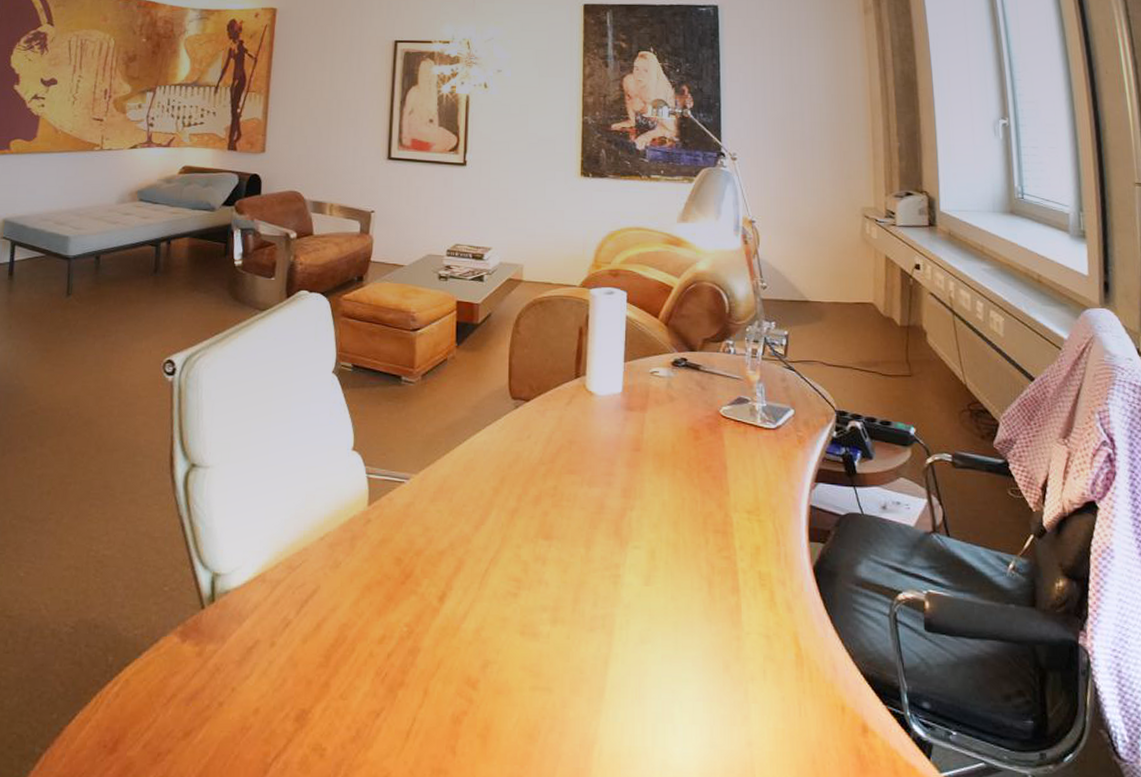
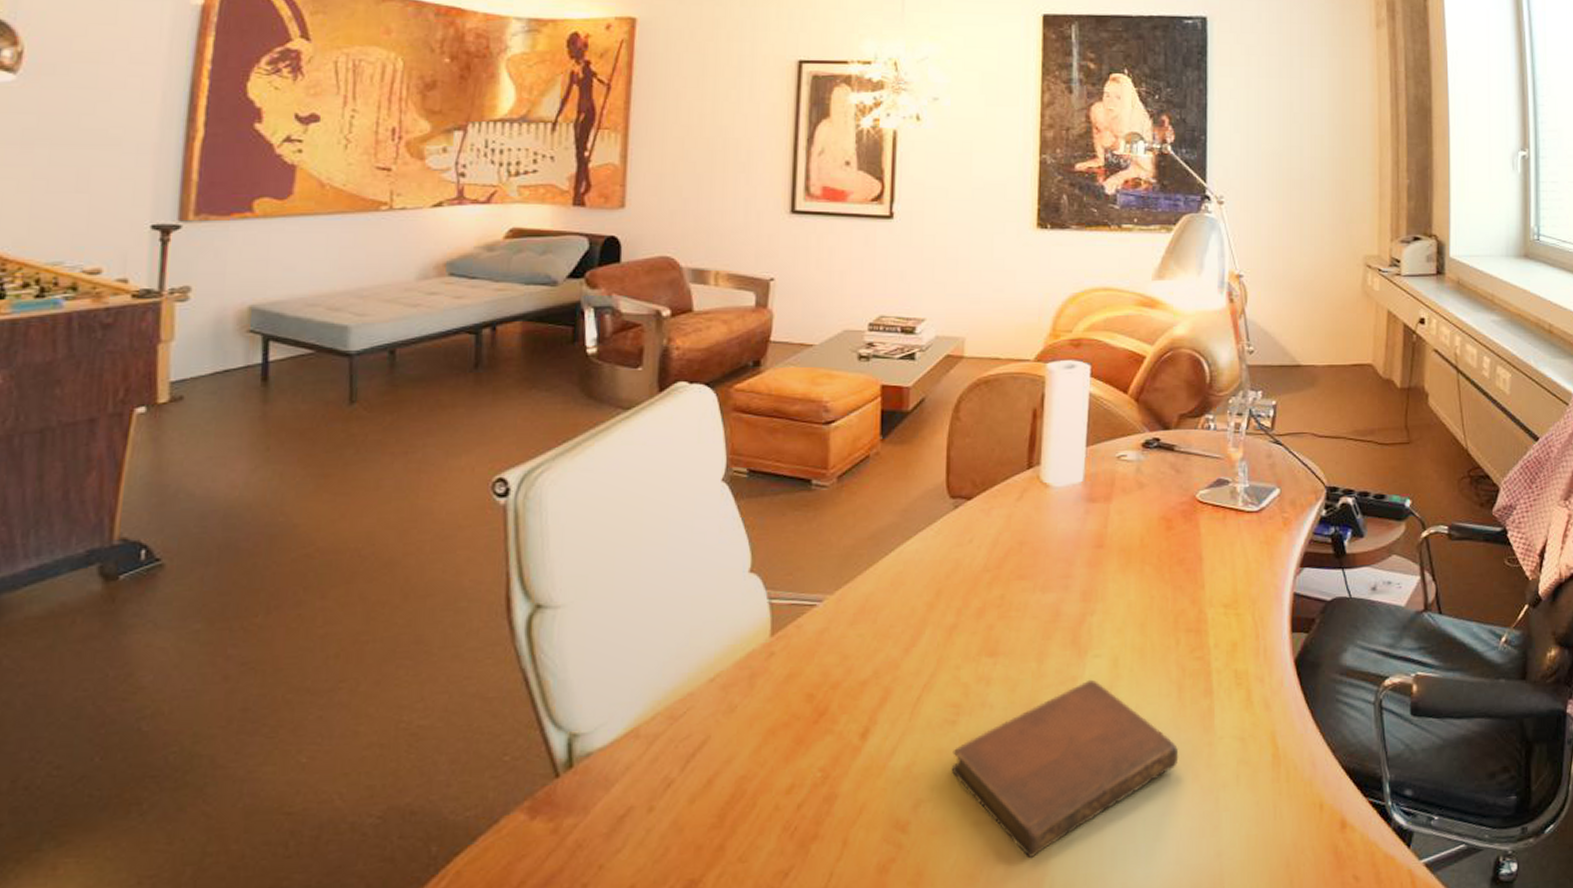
notebook: none [513,568,711,727] -> present [951,679,1179,859]

